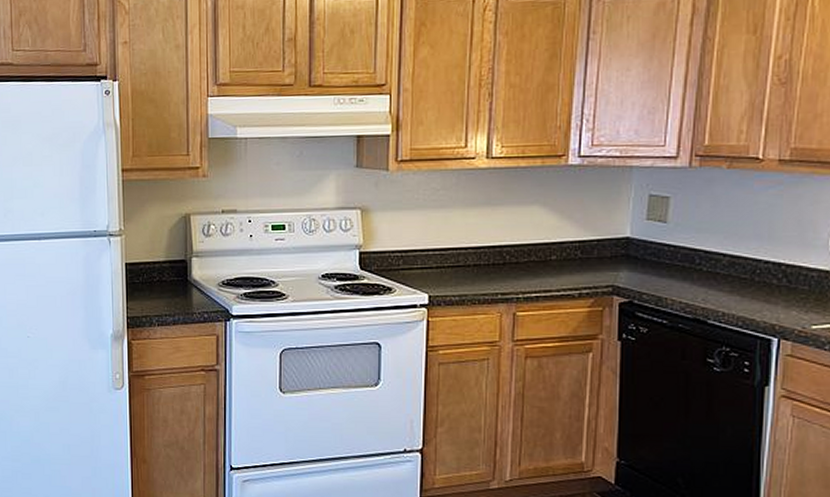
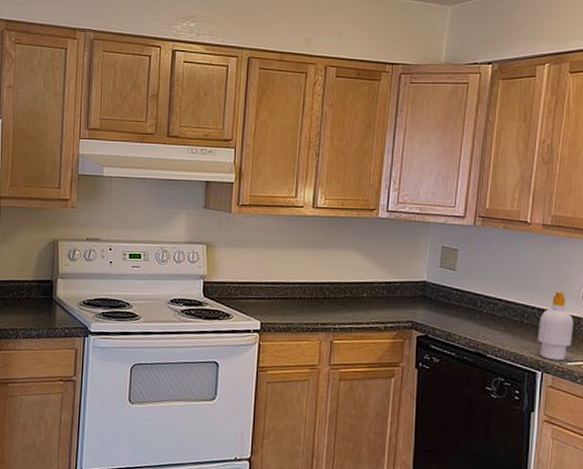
soap bottle: none [773,241,821,324] -> present [538,292,574,361]

